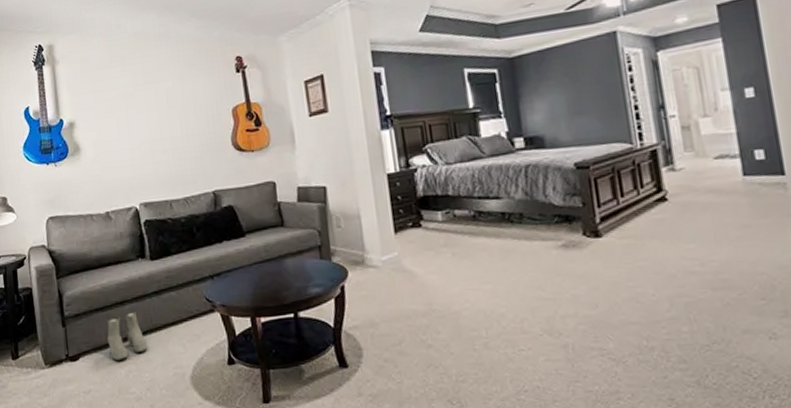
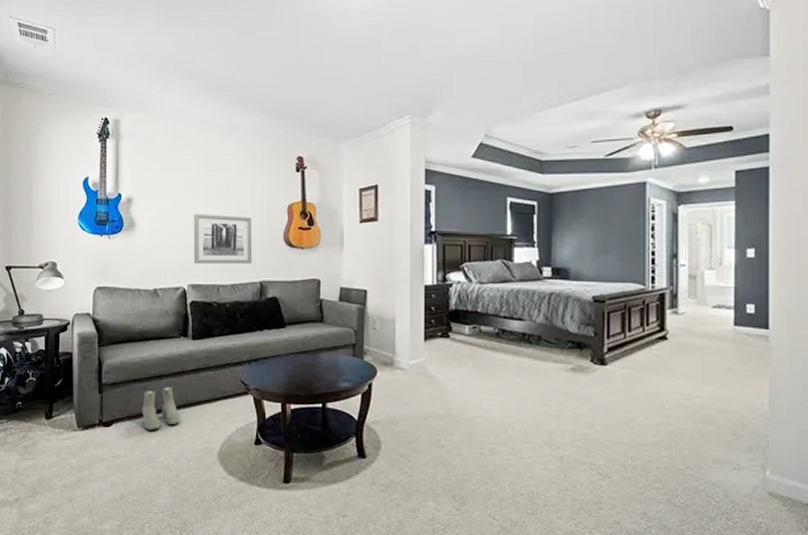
wall art: none [137,125,203,181] -> present [193,213,253,264]

